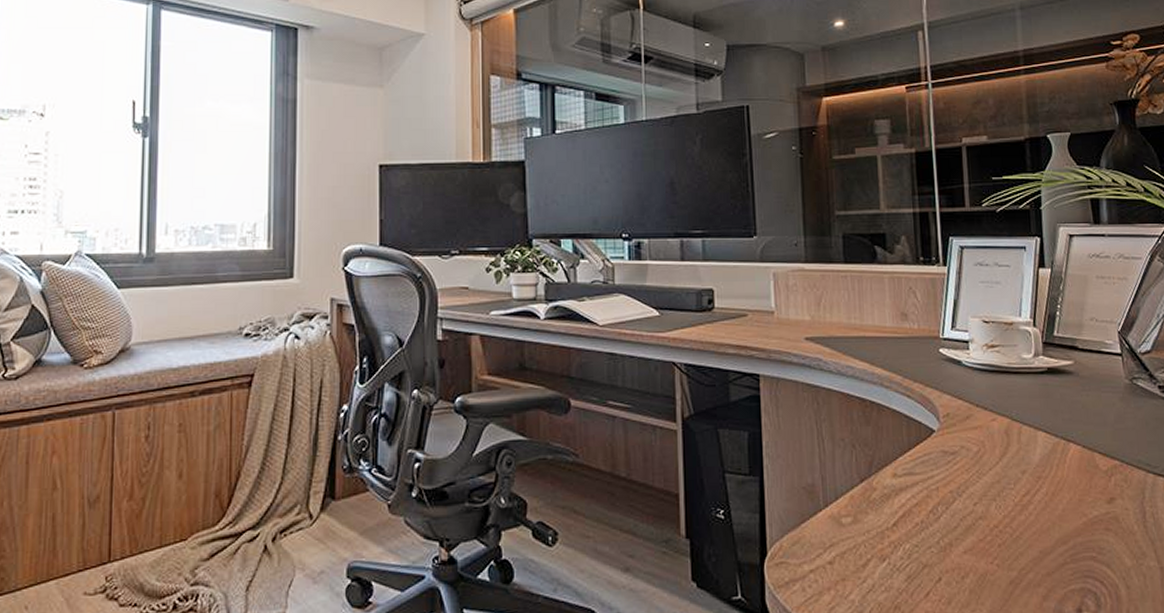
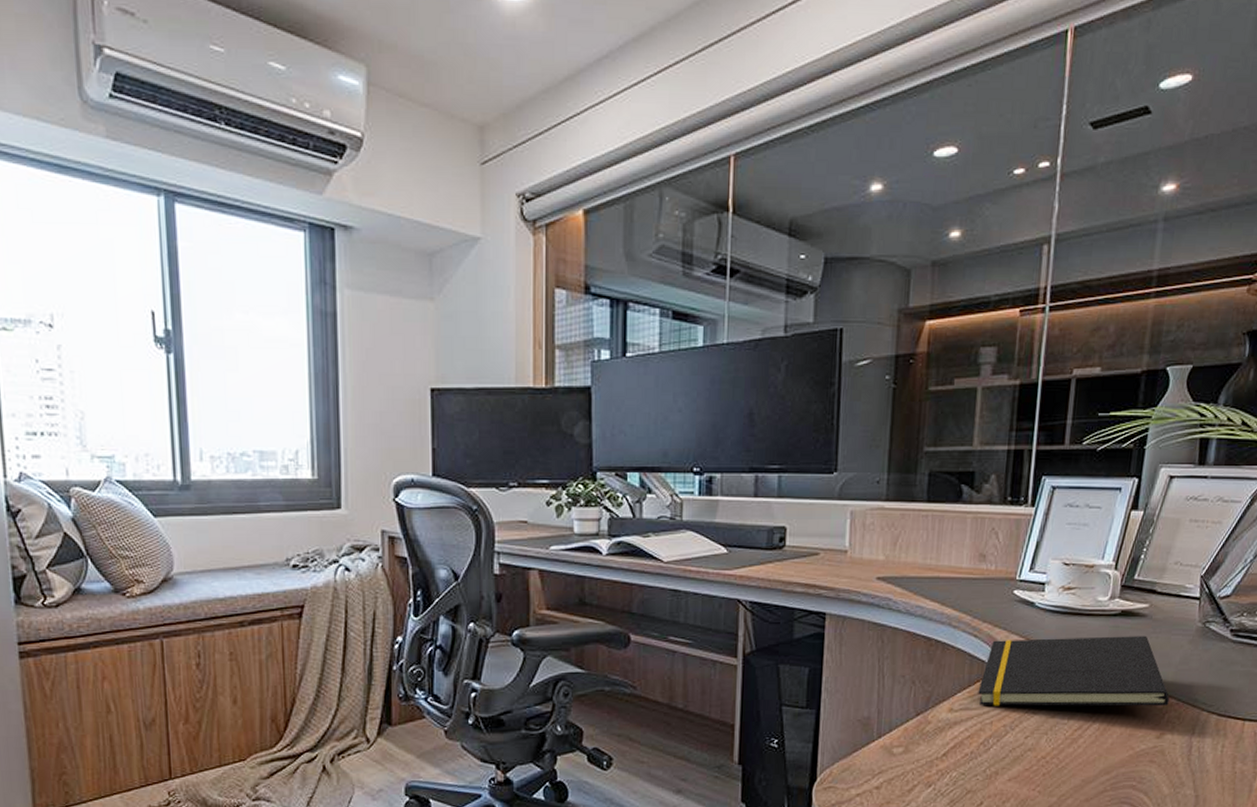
notepad: none [919,393,1113,471] -> present [978,635,1169,706]

